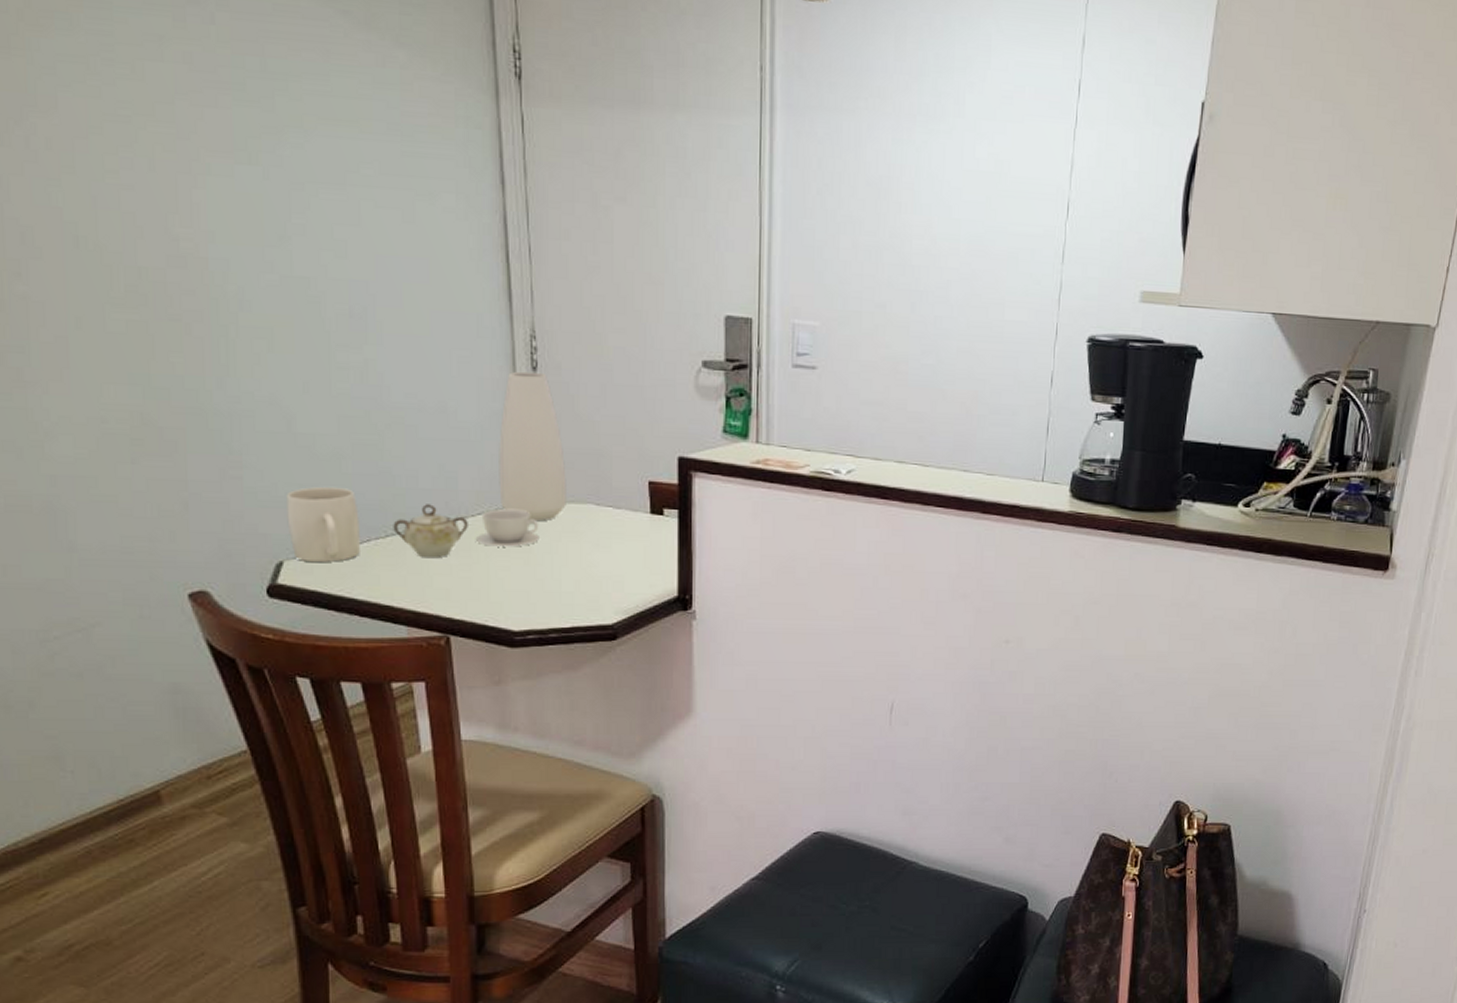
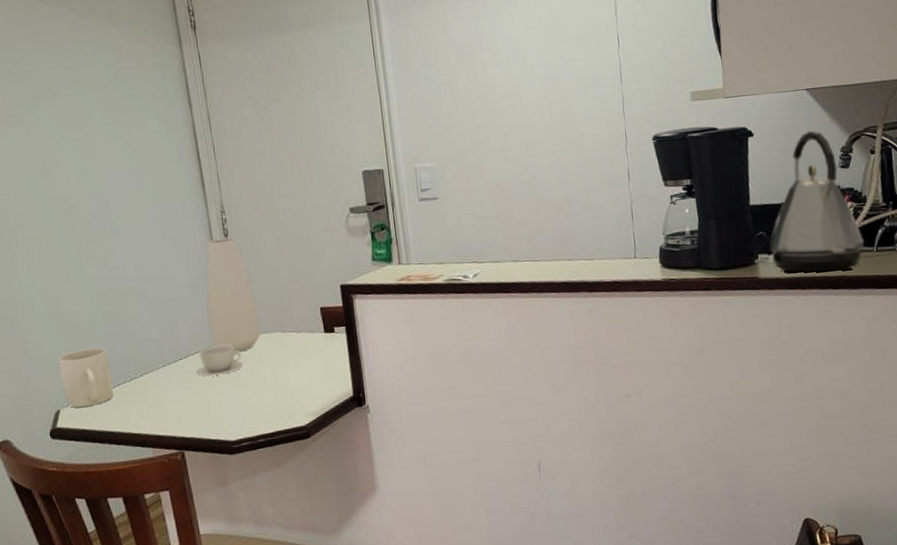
sugar bowl: present [393,504,468,558] -> none [135,350,190,393]
kettle: none [1194,363,1299,533] -> present [768,130,864,274]

